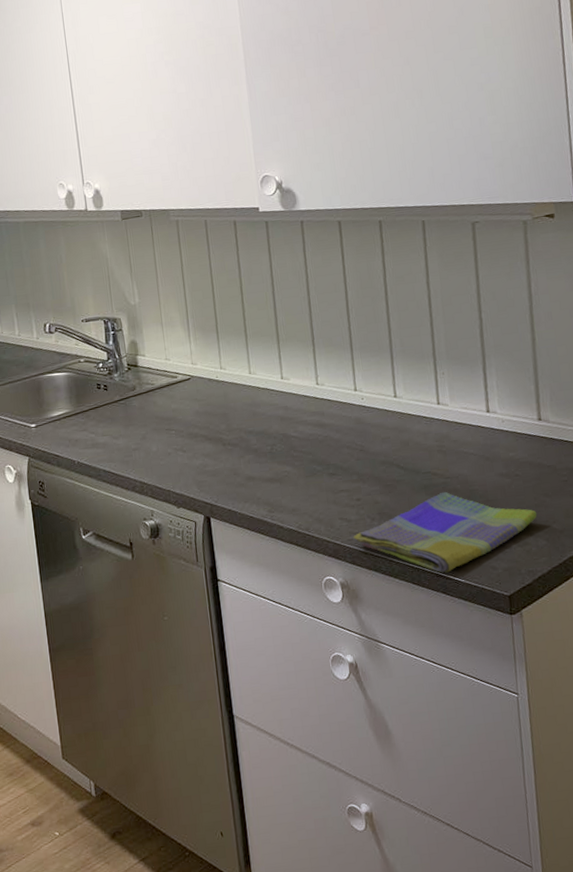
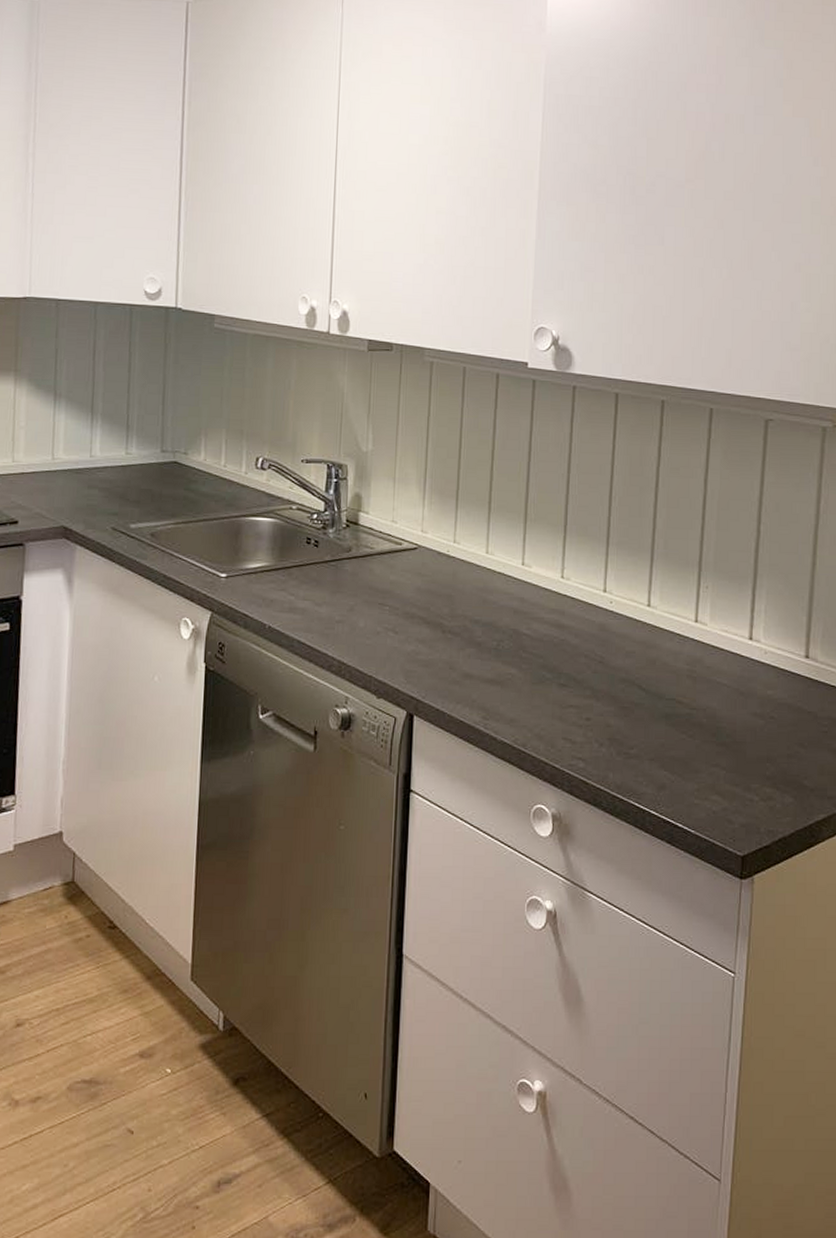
dish towel: present [353,491,538,573] -> none [575,724,788,819]

